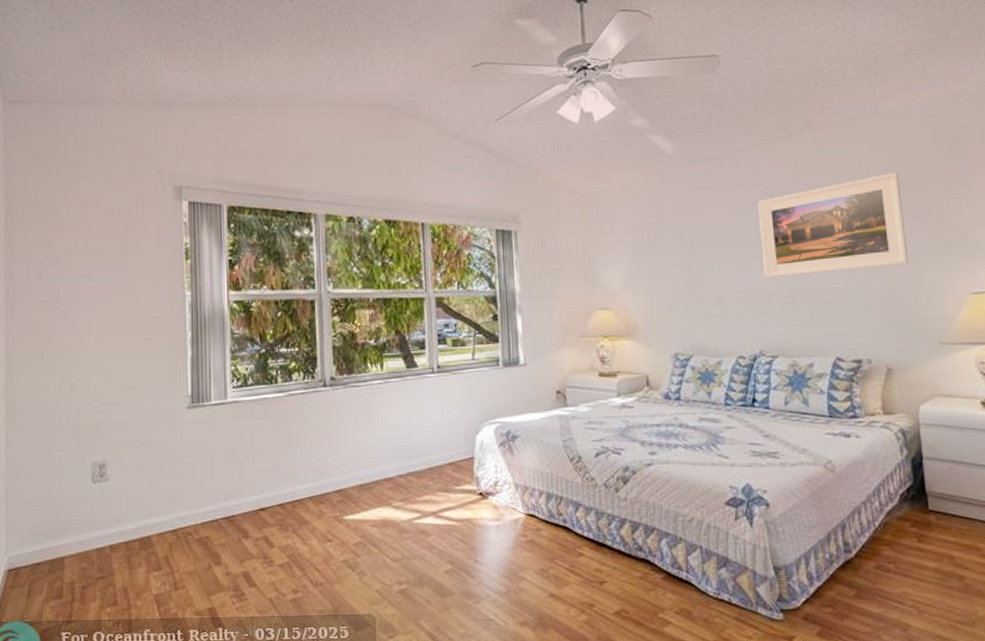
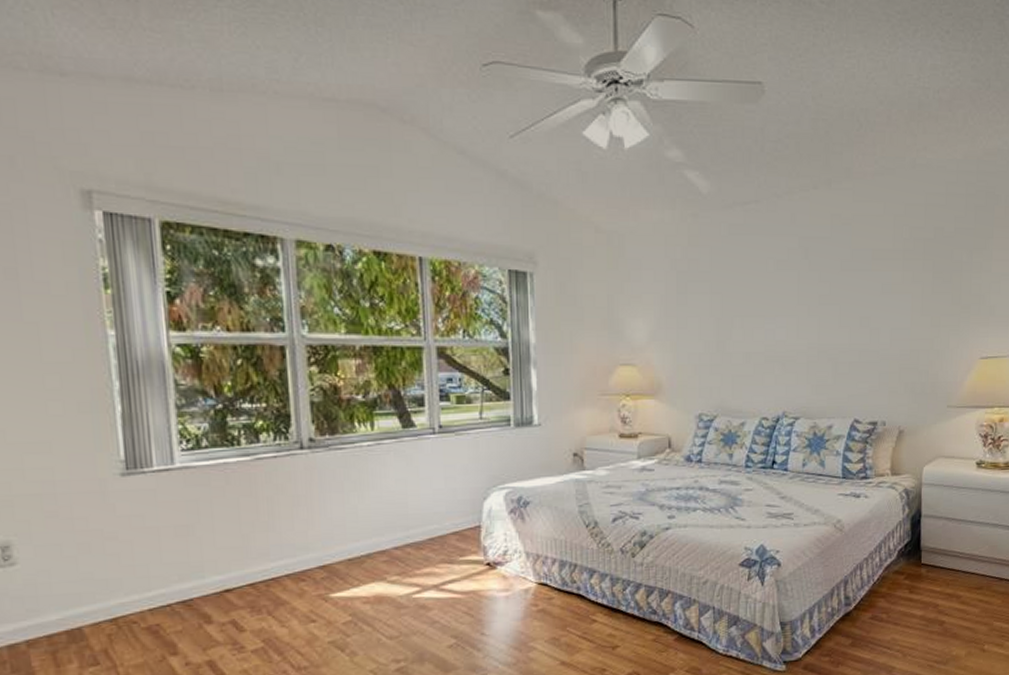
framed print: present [758,173,909,279] -> none [792,231,929,337]

